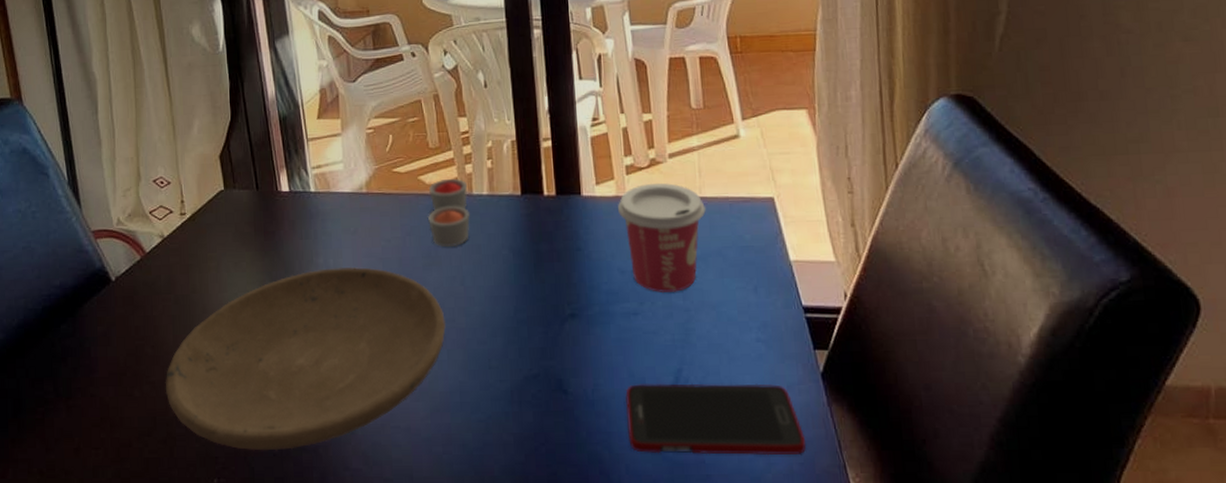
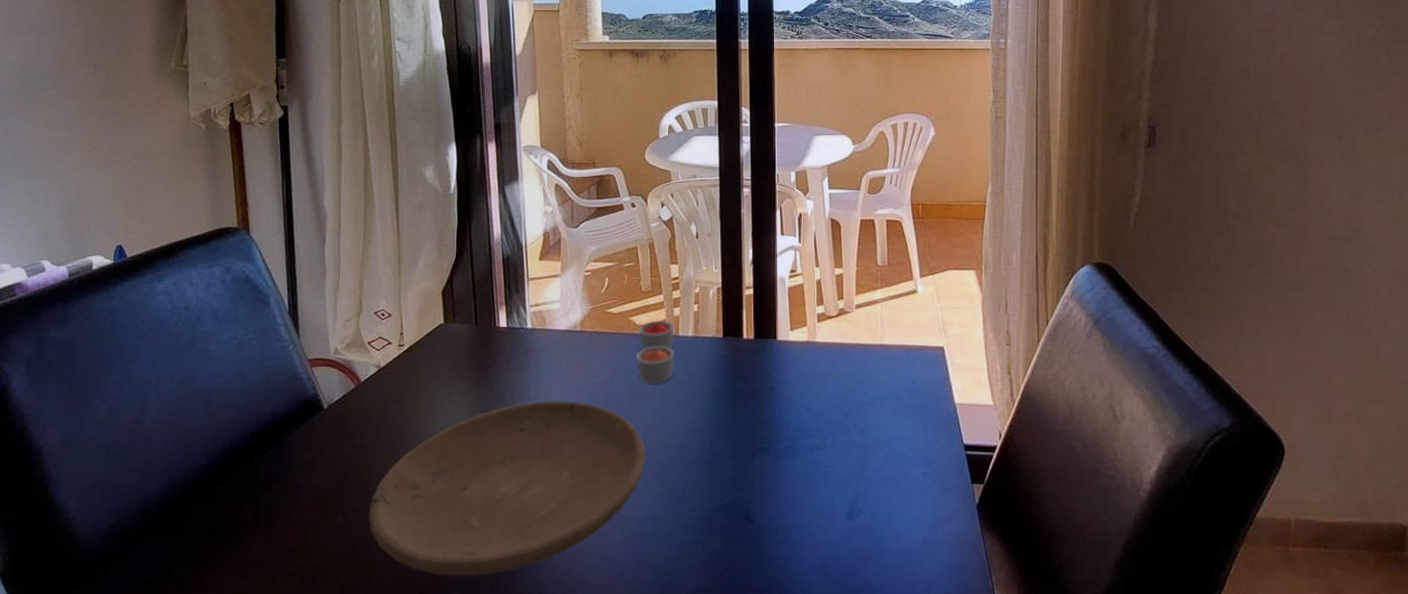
cup: present [618,182,707,294] -> none [809,330,886,431]
cell phone: present [625,383,806,456] -> none [806,513,960,580]

